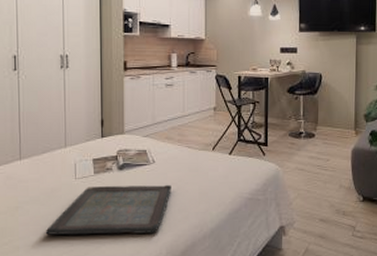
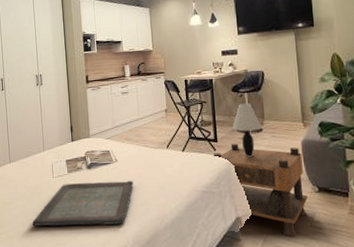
nightstand: none [262,149,352,247] -> present [214,143,308,238]
table lamp: none [284,107,314,163] -> present [232,103,262,157]

